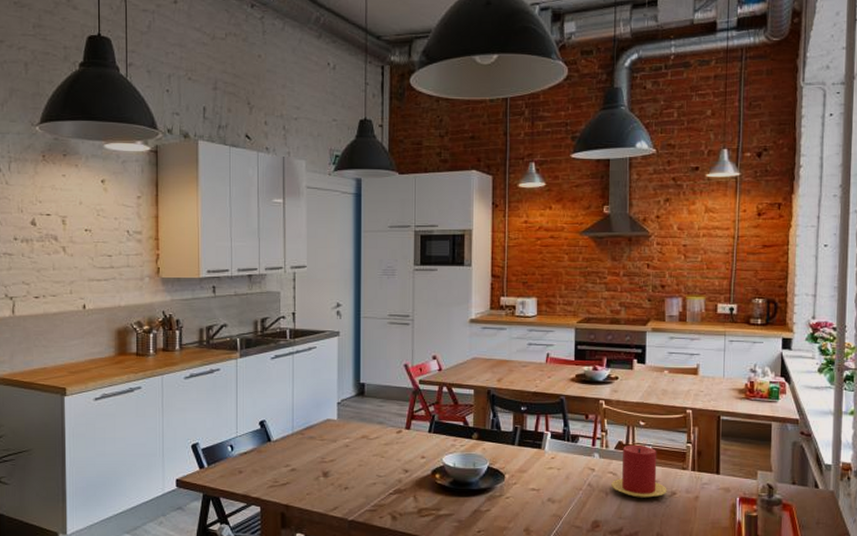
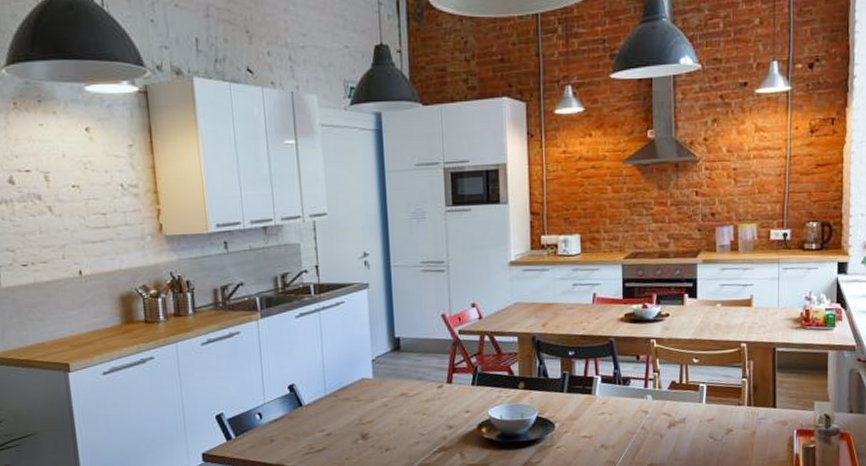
candle: present [611,444,667,498] -> none [666,383,723,438]

